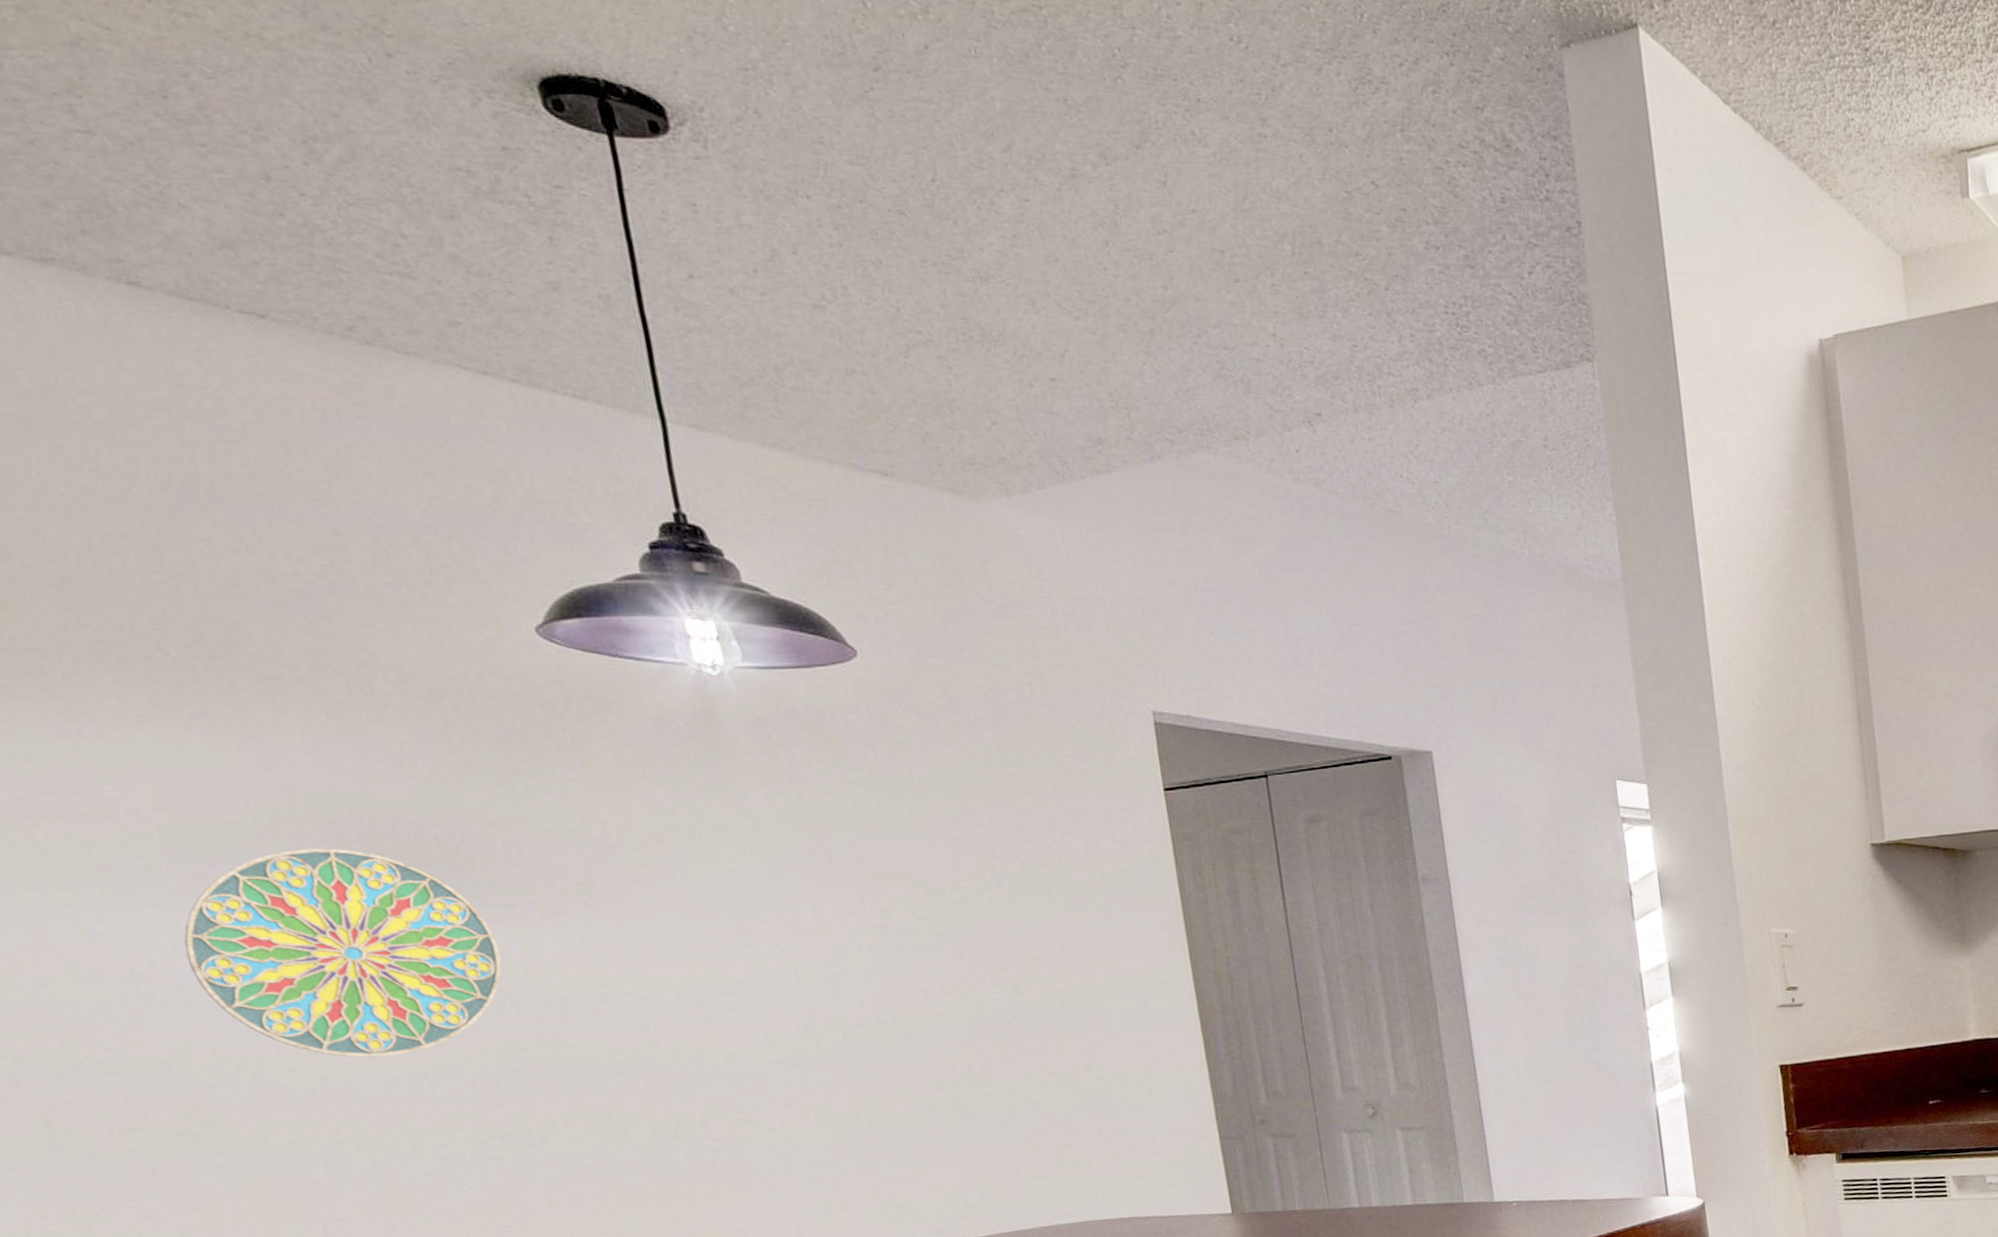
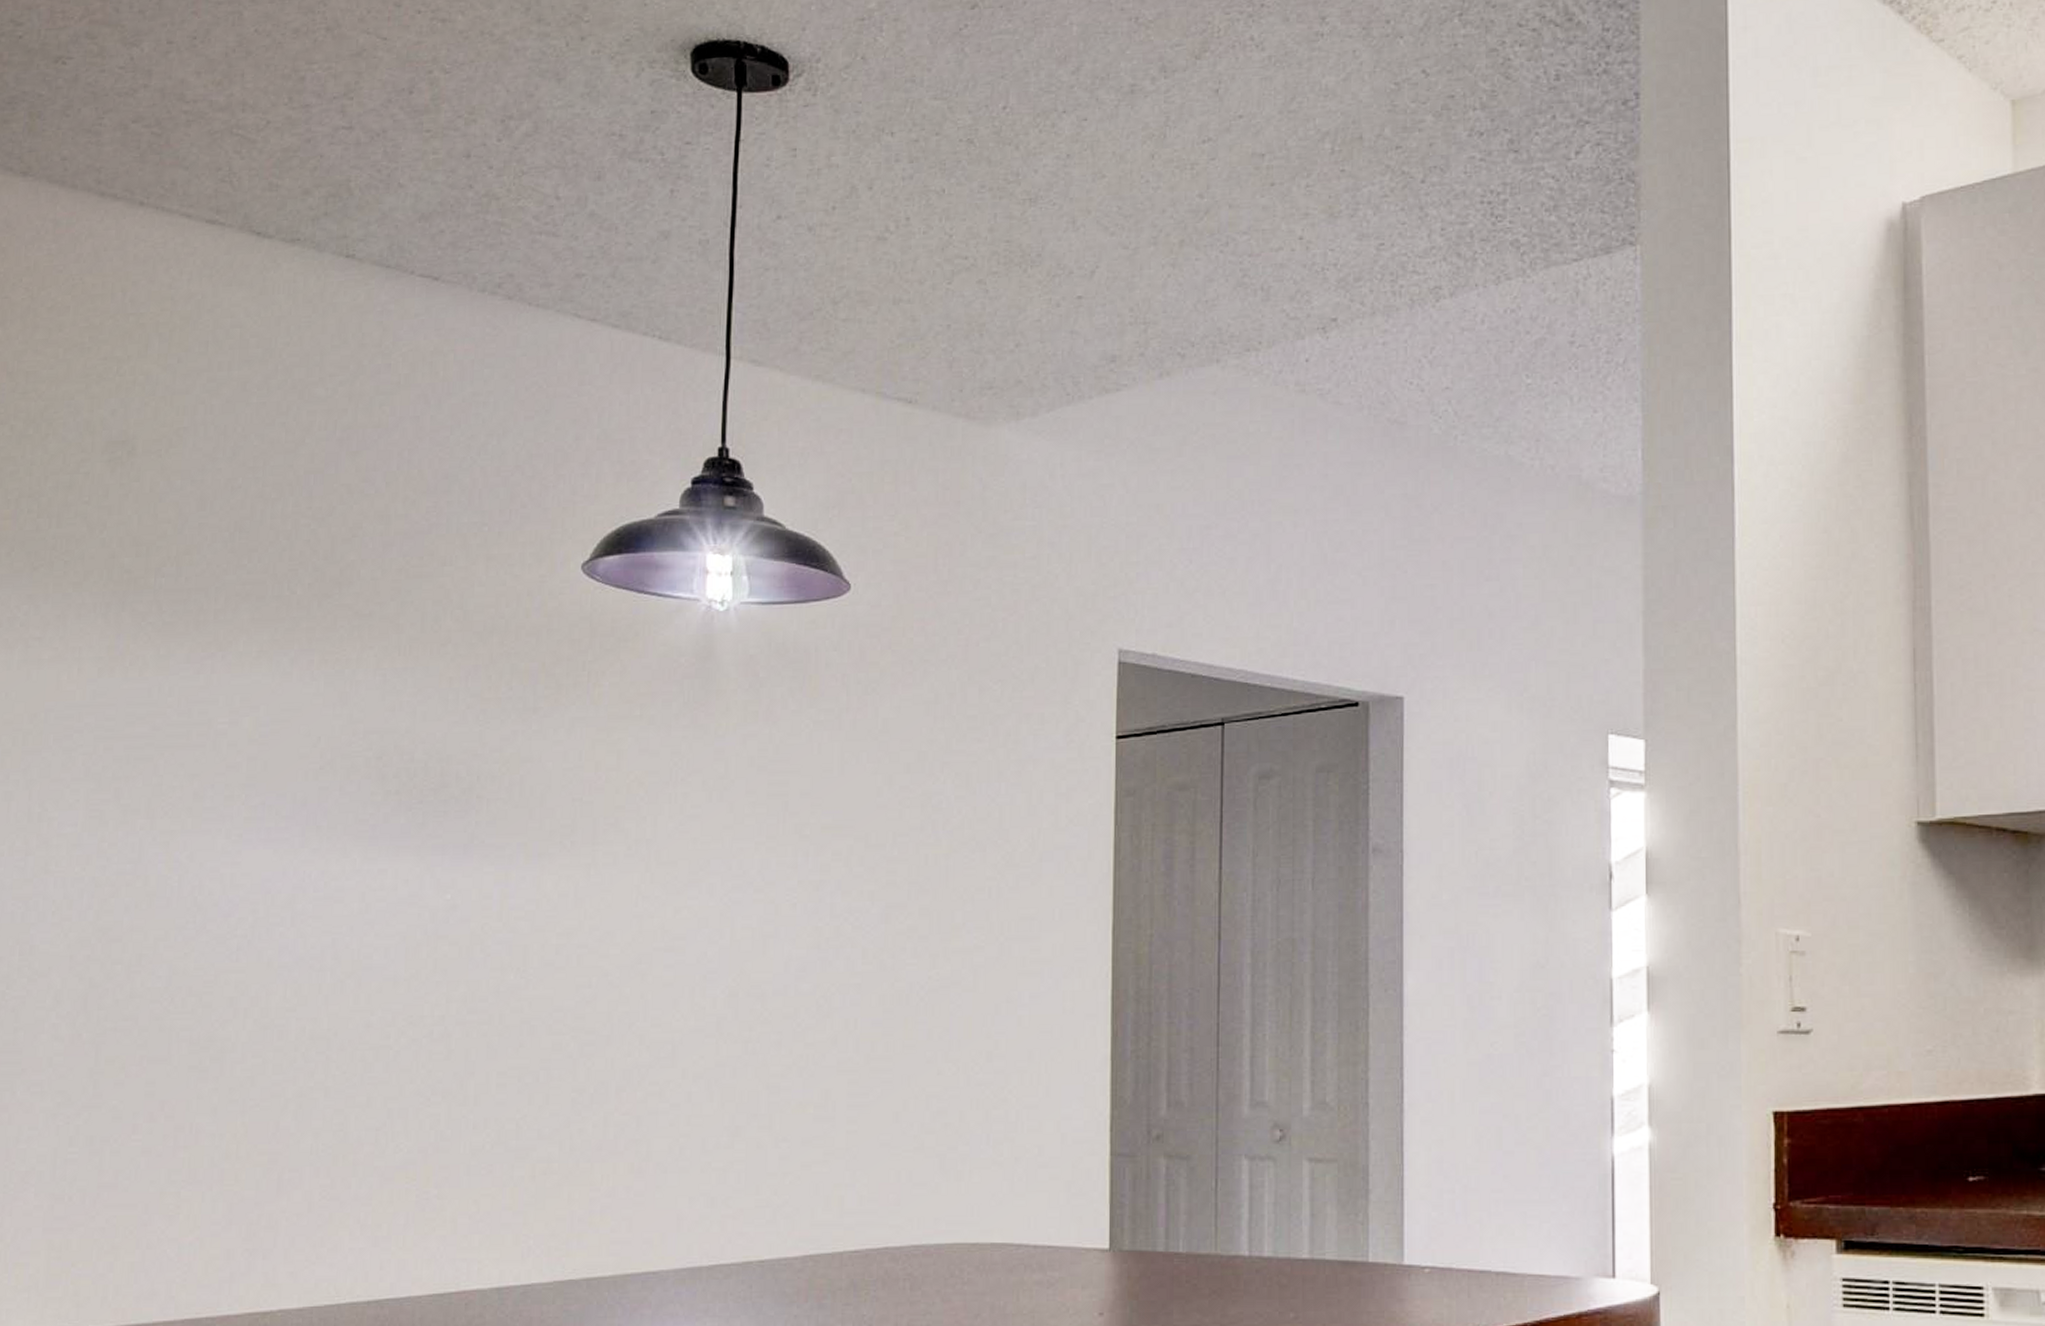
decorative plate: present [184,848,502,1058] -> none [238,783,483,1000]

